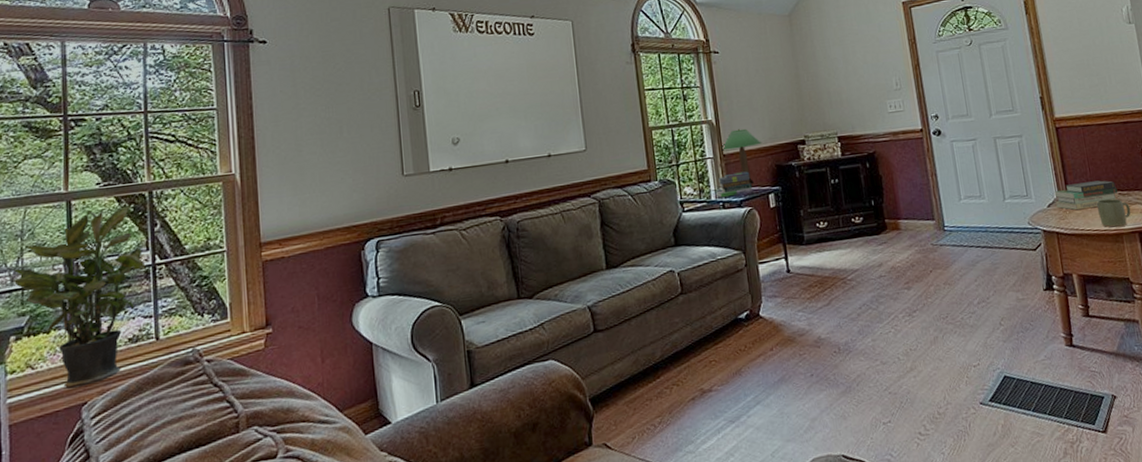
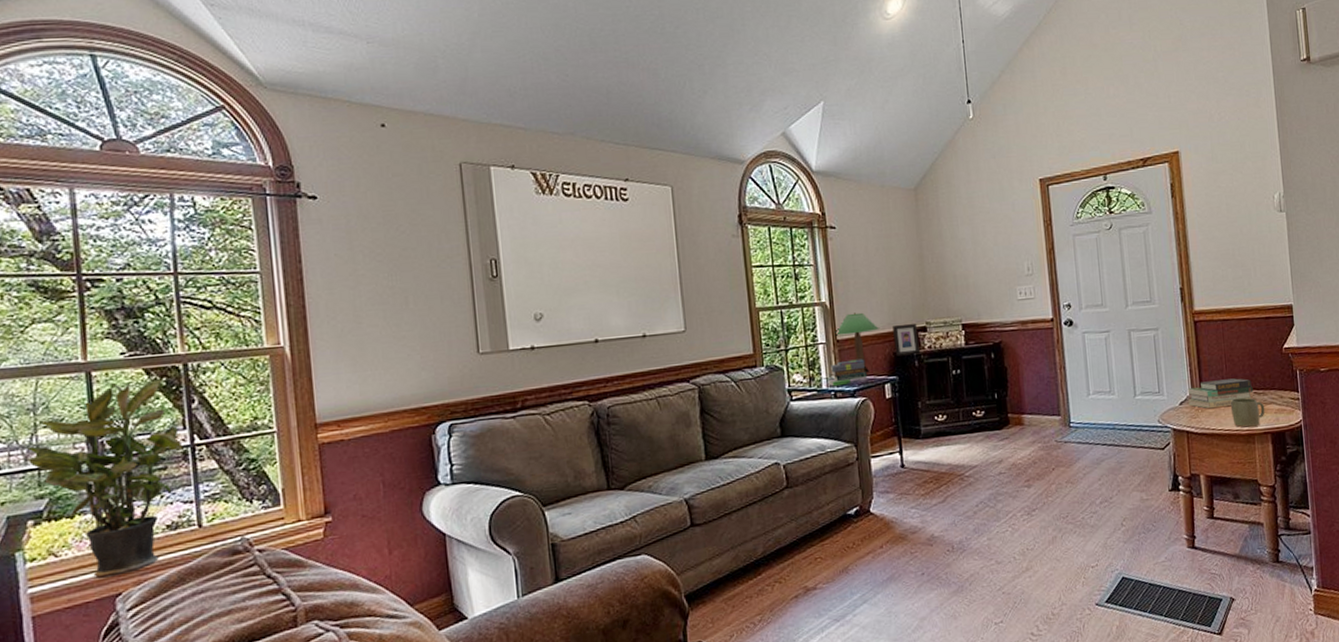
picture frame: none [774,137,800,168] -> present [893,323,920,357]

